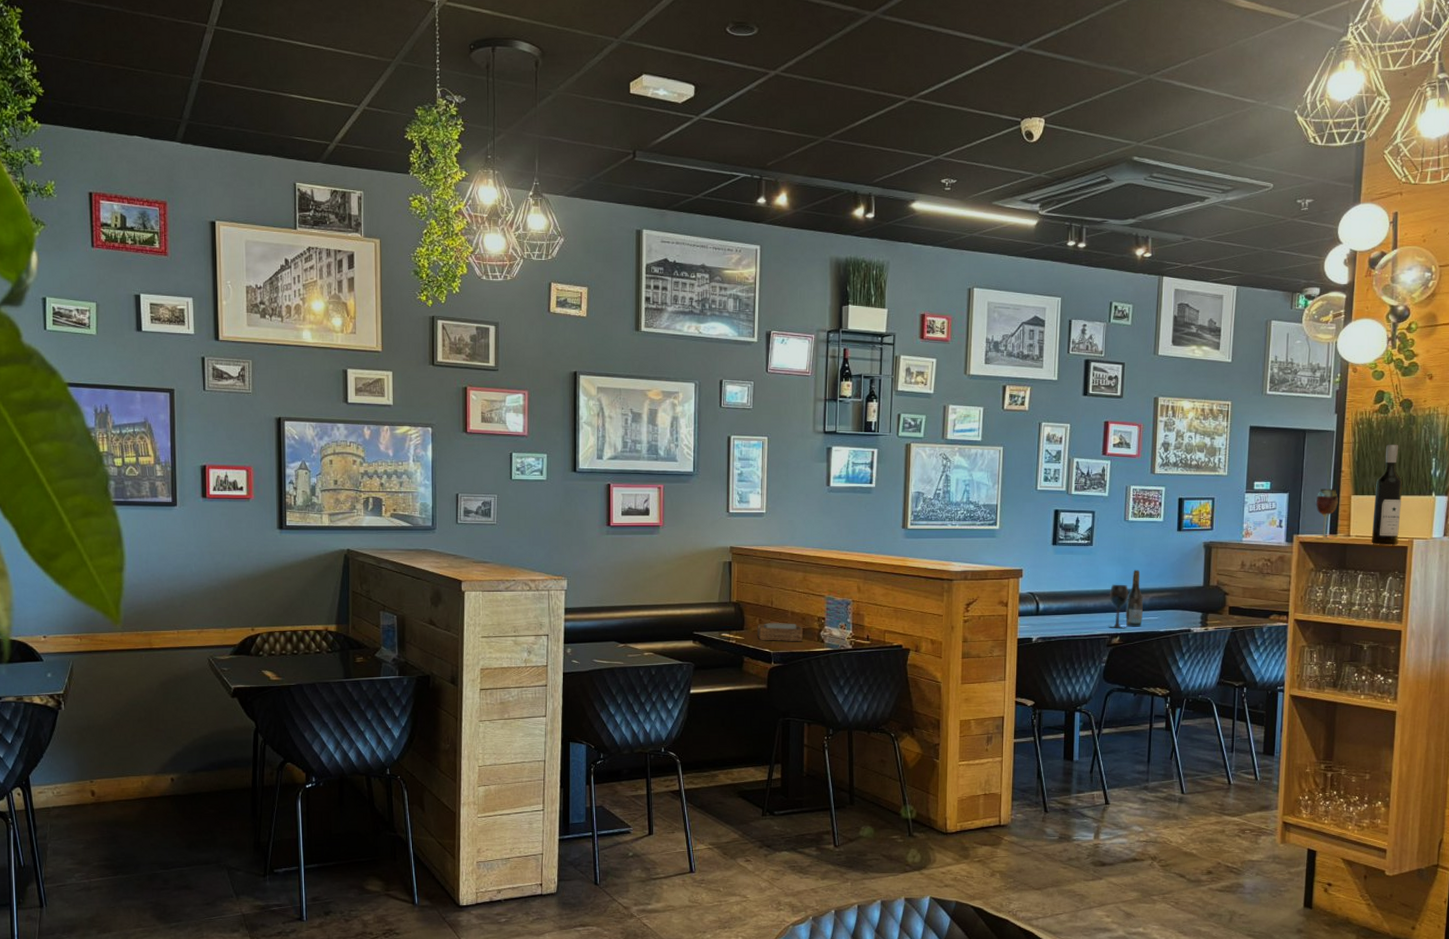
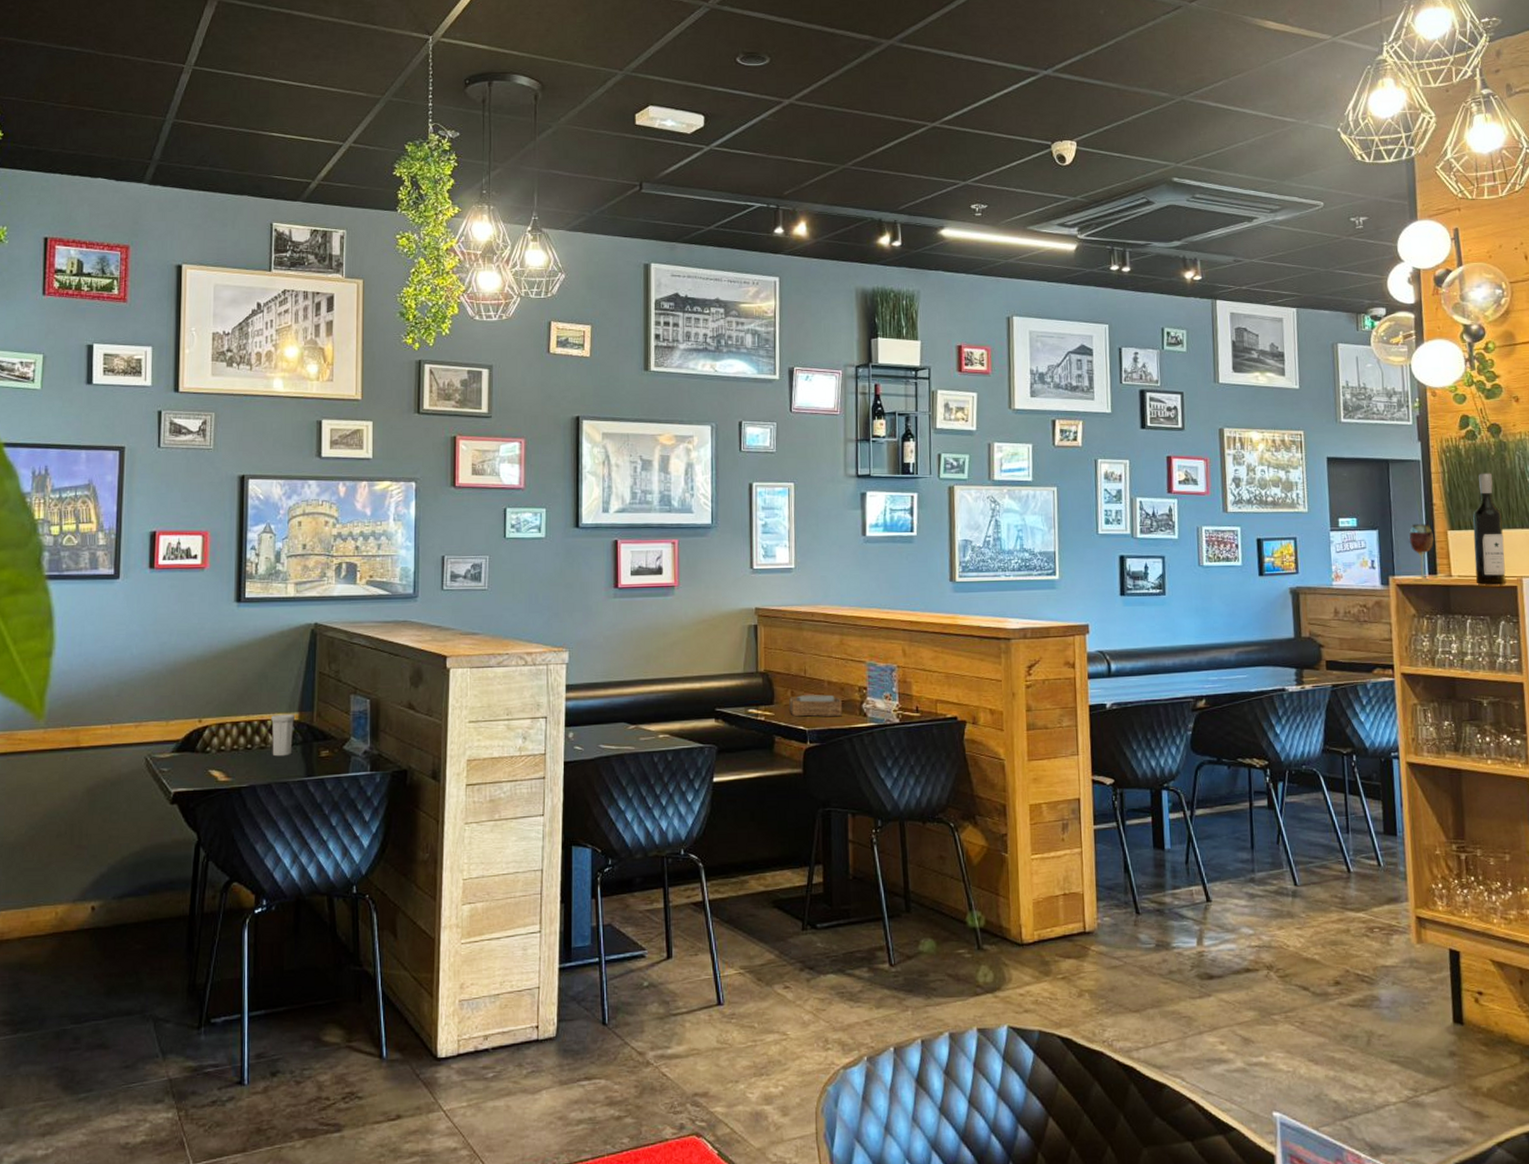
cup: none [313,625,334,661] -> present [271,713,296,757]
wine glass: present [1108,584,1128,628] -> none [1189,638,1212,690]
wine bottle: present [1125,570,1143,627] -> none [1209,621,1230,688]

